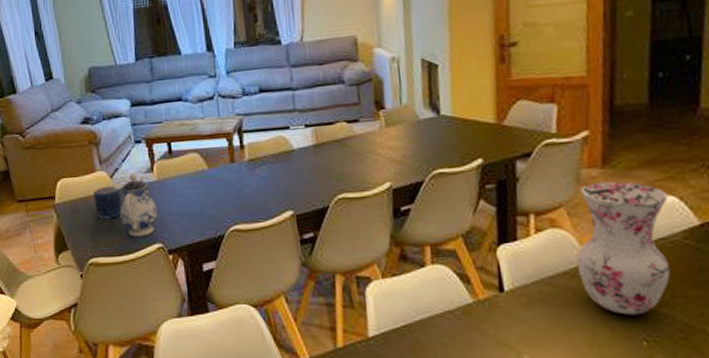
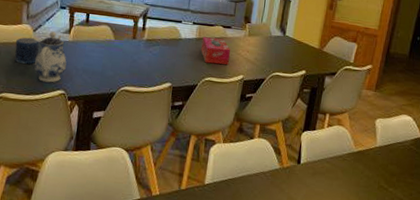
tissue box: none [322,138,366,175] -> present [201,37,231,65]
vase: present [576,181,671,315] -> none [347,99,408,190]

